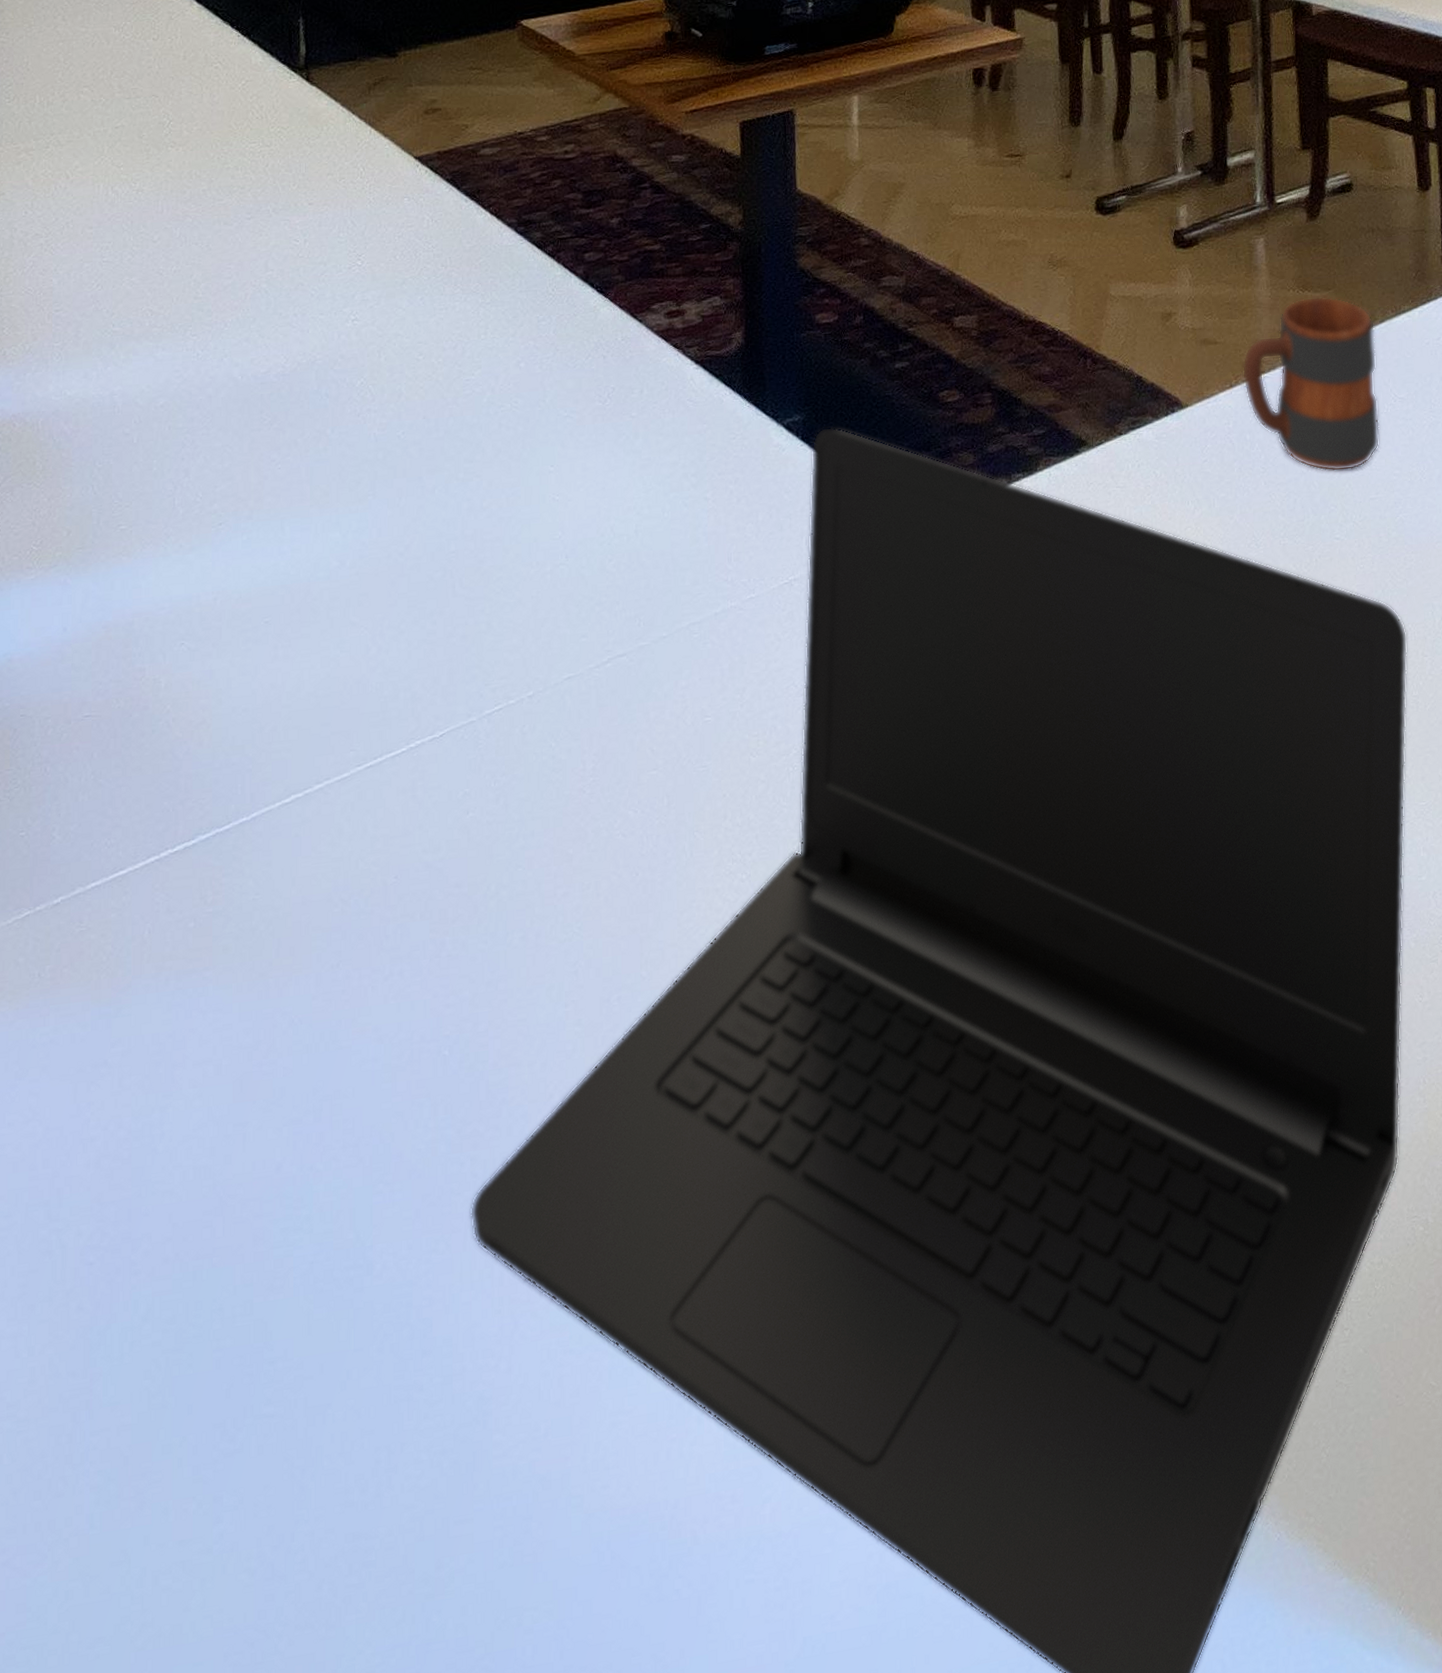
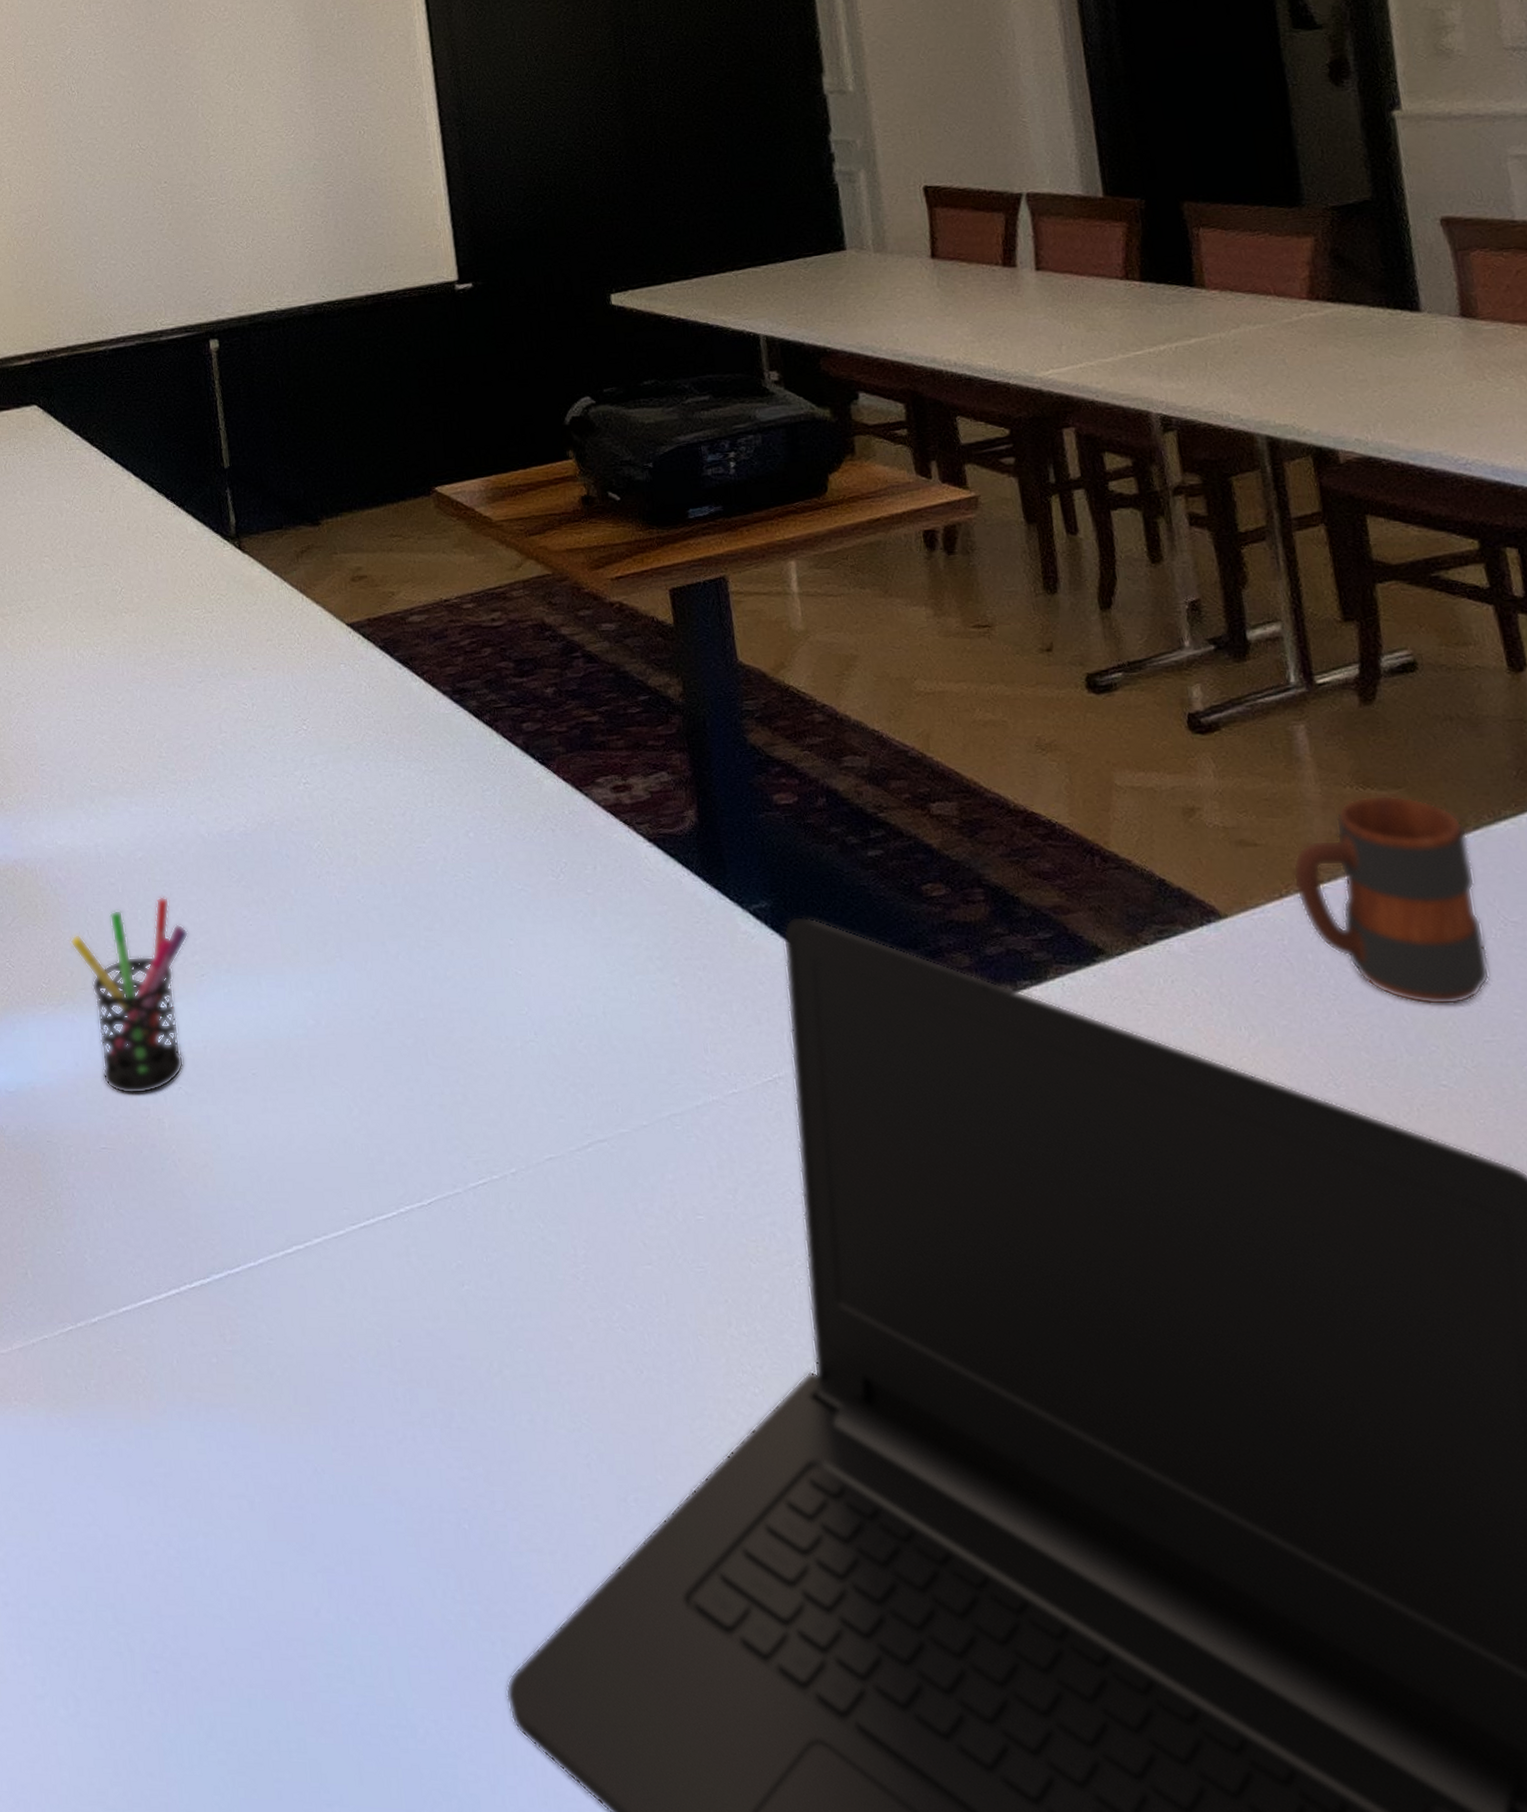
pen holder: none [71,444,209,657] -> present [70,897,189,1094]

